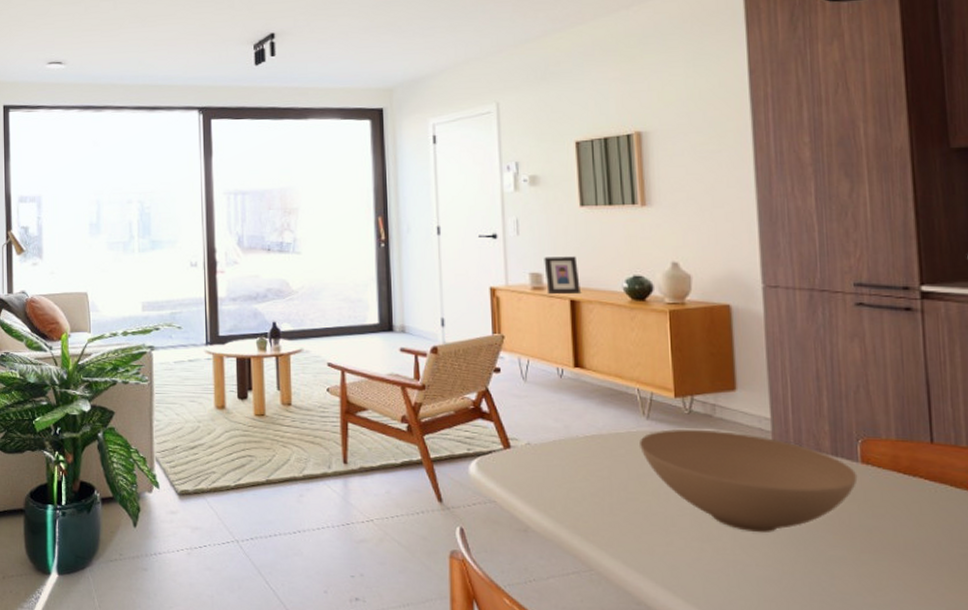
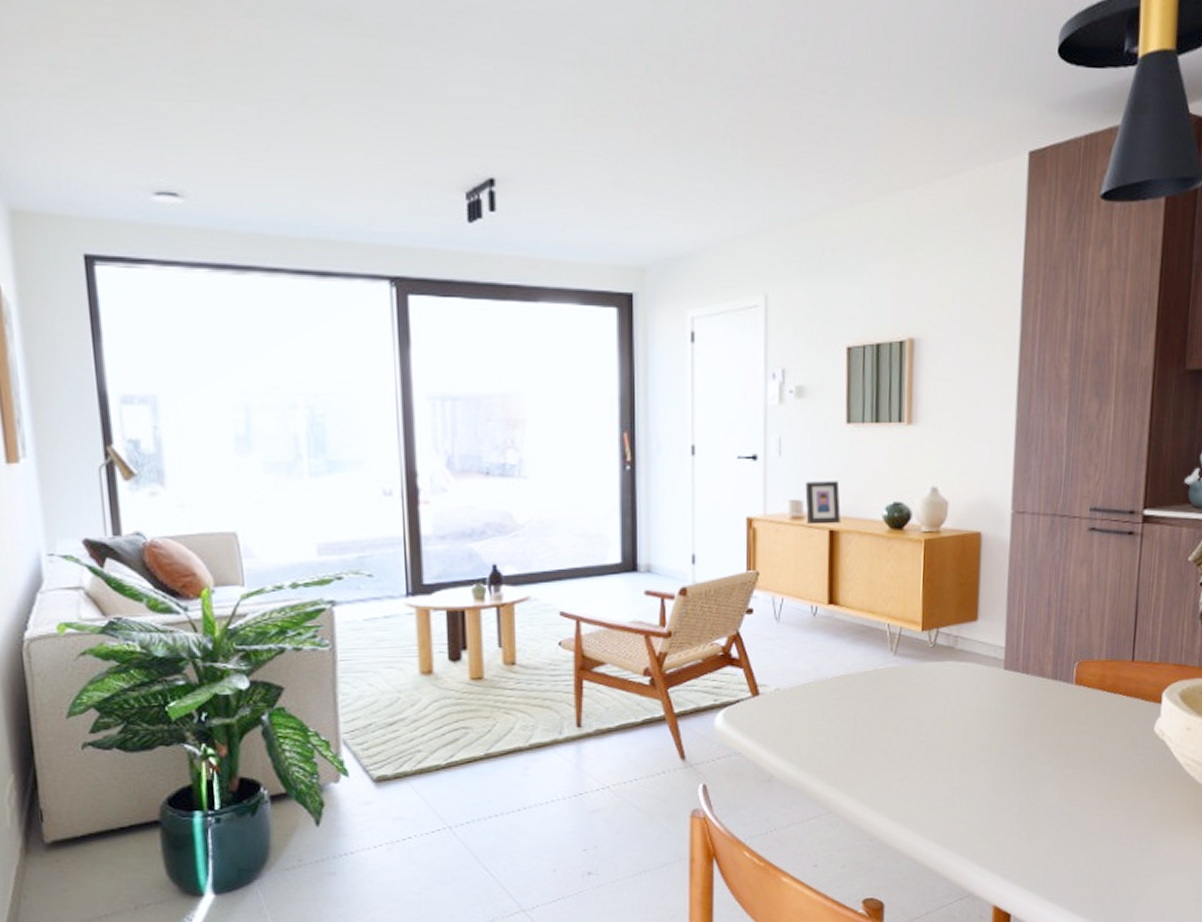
bowl: present [640,429,858,532] -> none [885,662,1071,759]

